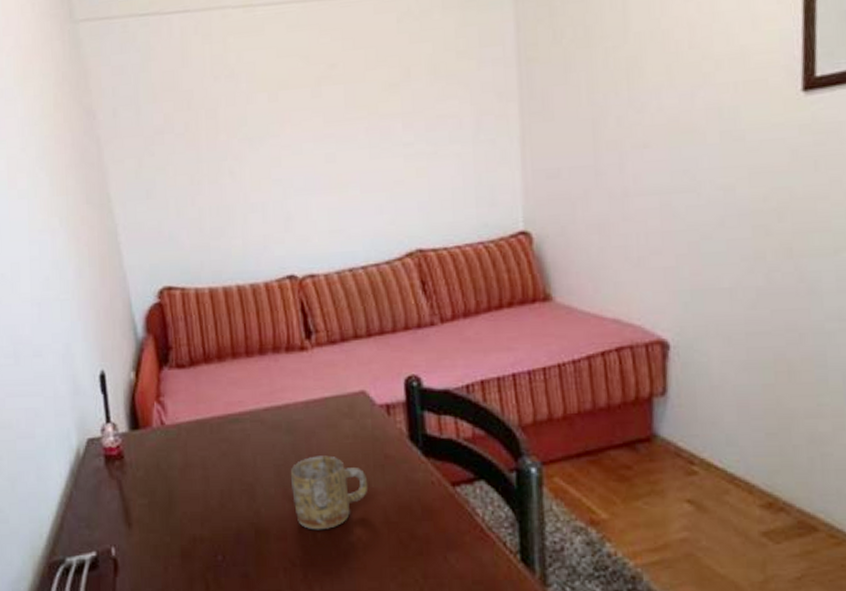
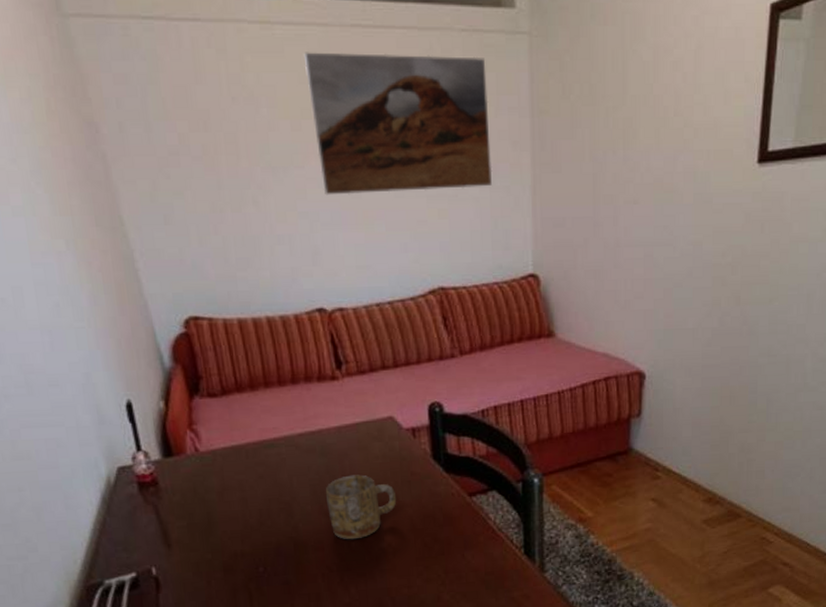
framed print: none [282,13,476,162] -> present [303,52,493,195]

